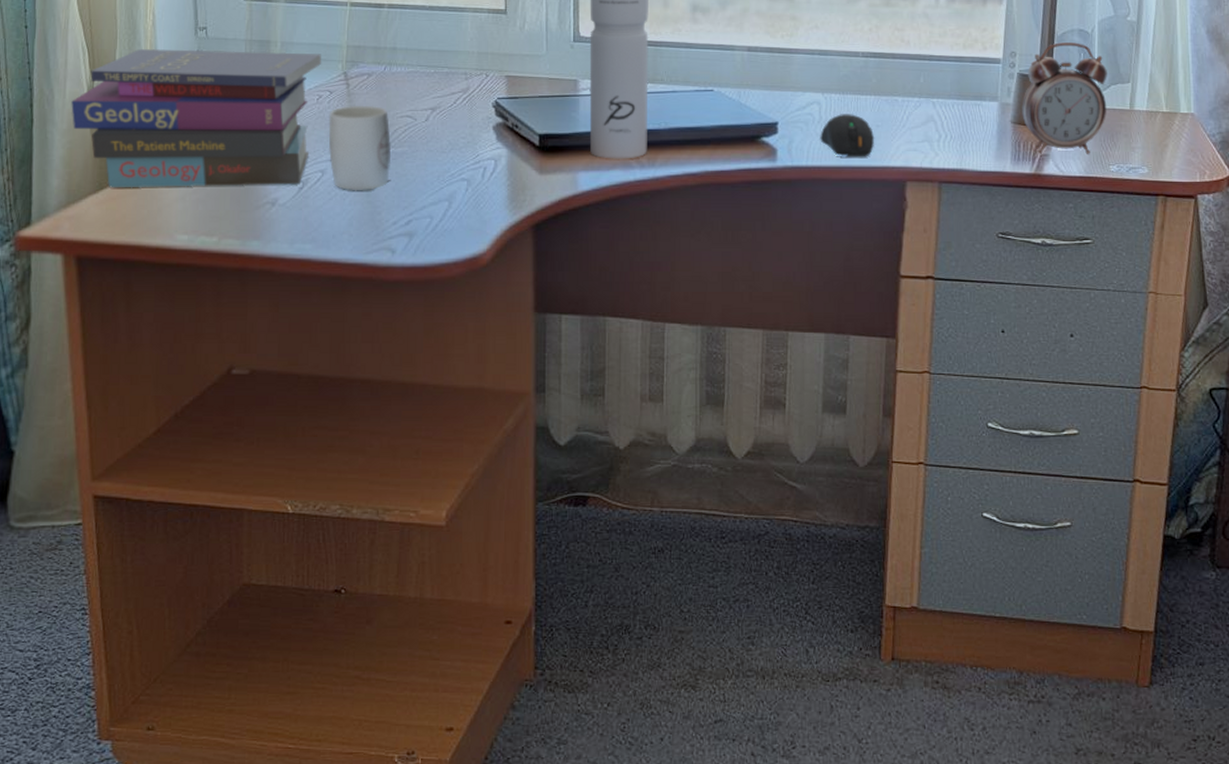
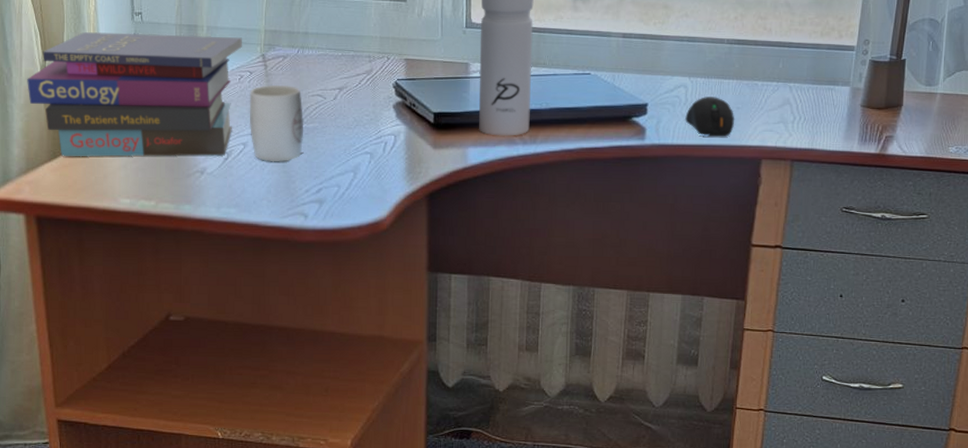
alarm clock: present [1021,42,1107,154] -> none [871,31,953,136]

